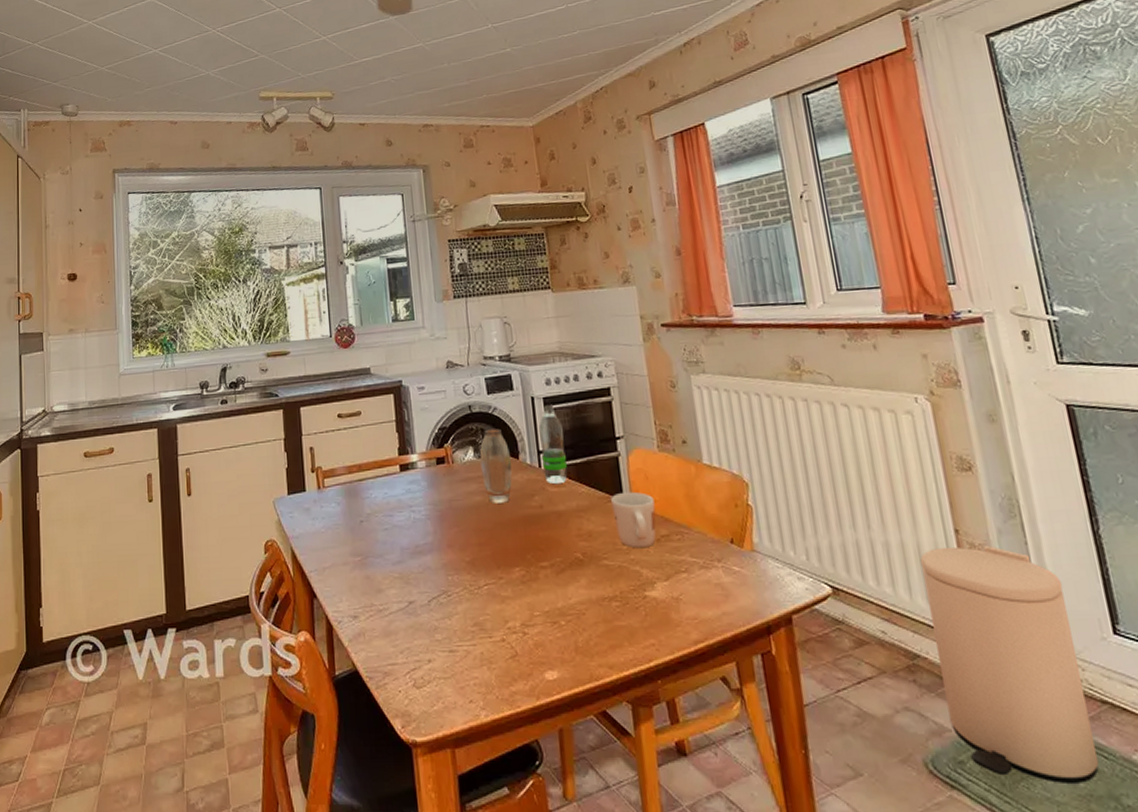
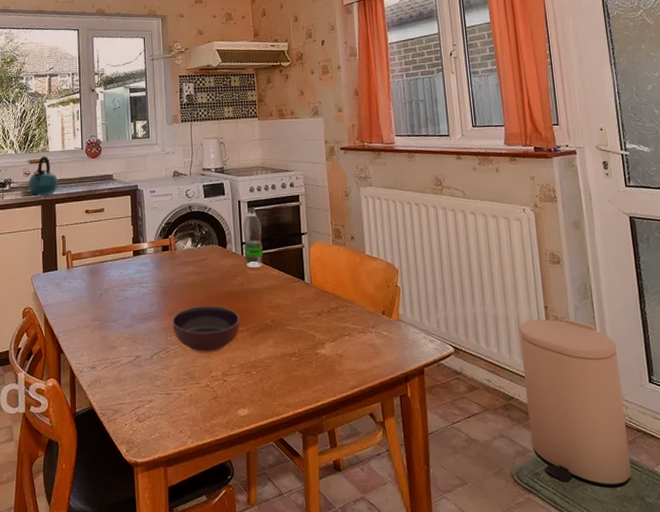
kettle: none [265,347,303,398] -> present [28,156,58,196]
bowl: none [452,534,542,597] -> present [171,306,240,353]
vase: present [480,428,512,503] -> none [196,224,221,282]
mug: present [610,491,657,549] -> none [294,274,328,318]

